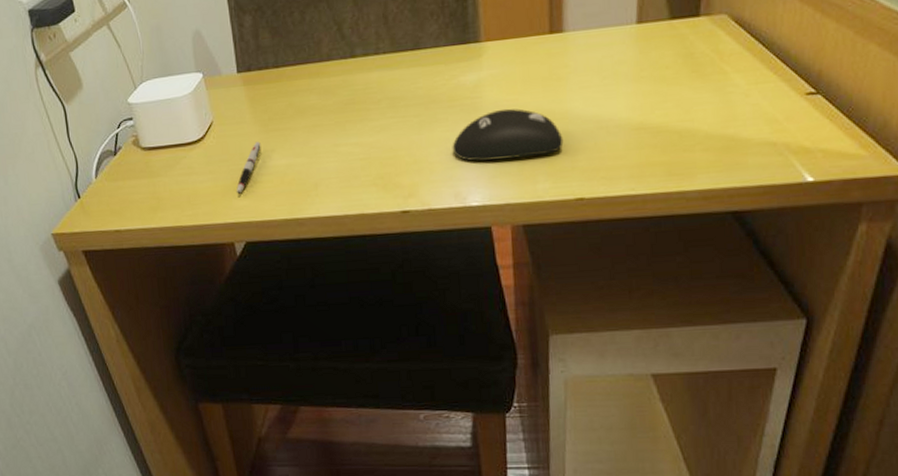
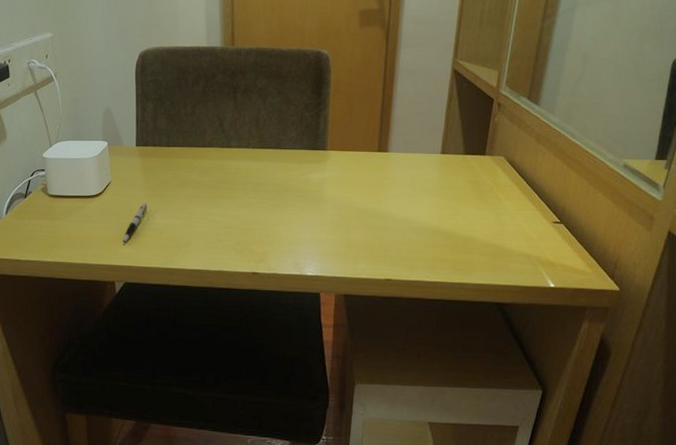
computer mouse: present [452,108,564,161] -> none [297,203,380,243]

